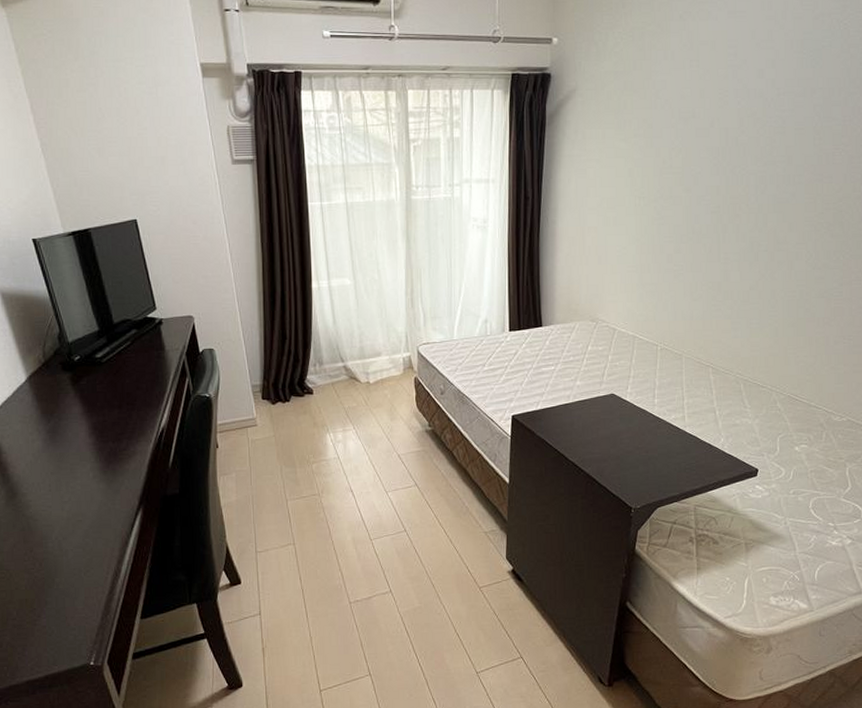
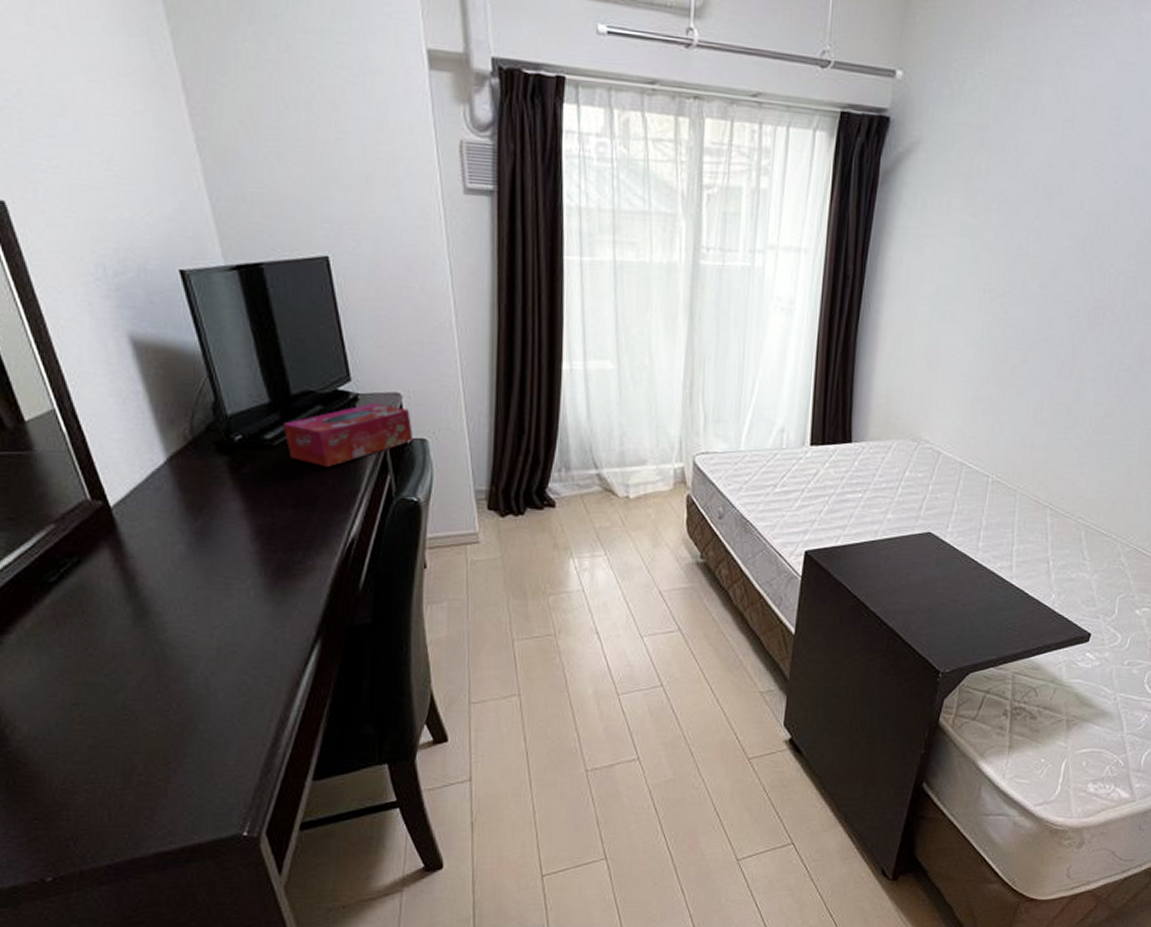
tissue box: none [109,324,204,376] -> present [283,402,413,468]

